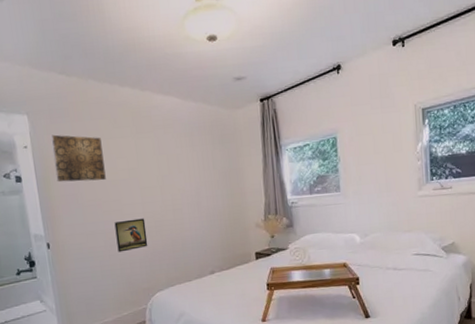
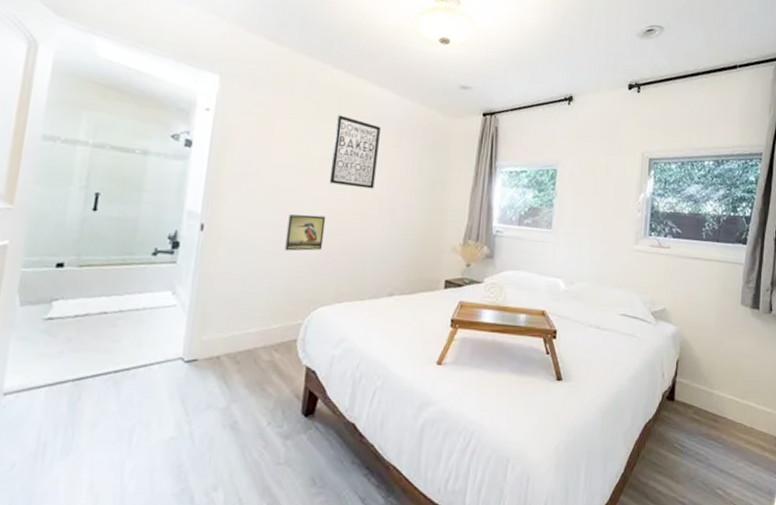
wall art: present [50,134,106,182] -> none [234,102,298,165]
wall art: none [133,128,179,190] -> present [329,115,381,189]

